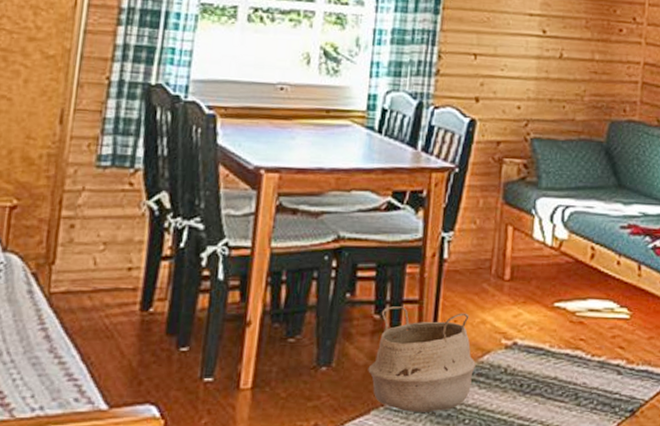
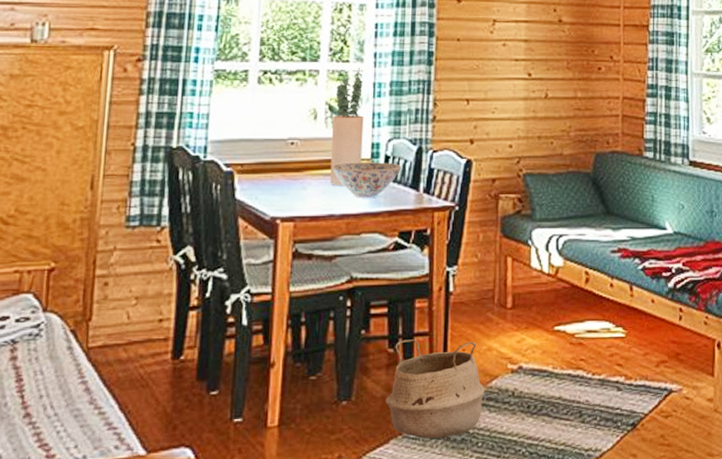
vase: none [320,11,362,139] -> present [330,67,364,187]
bowl: none [323,113,400,154] -> present [332,162,402,199]

